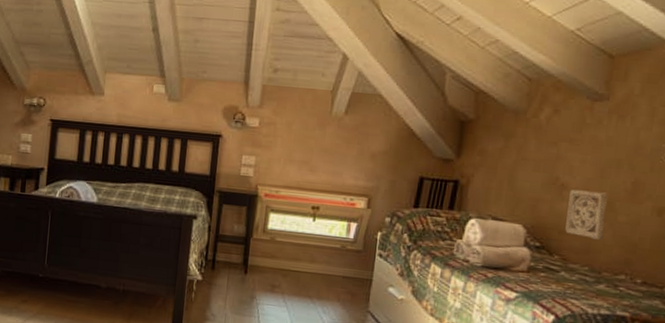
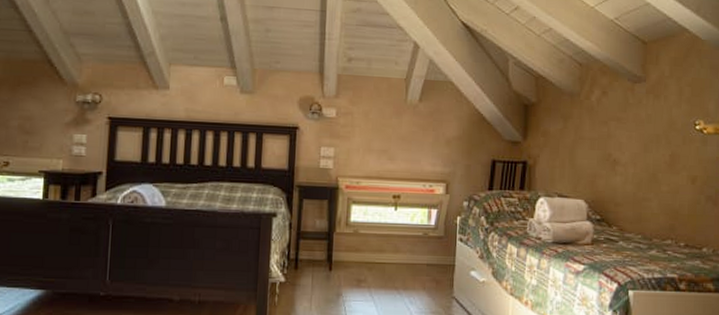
wall ornament: present [565,189,608,240] -> none [620,164,652,210]

